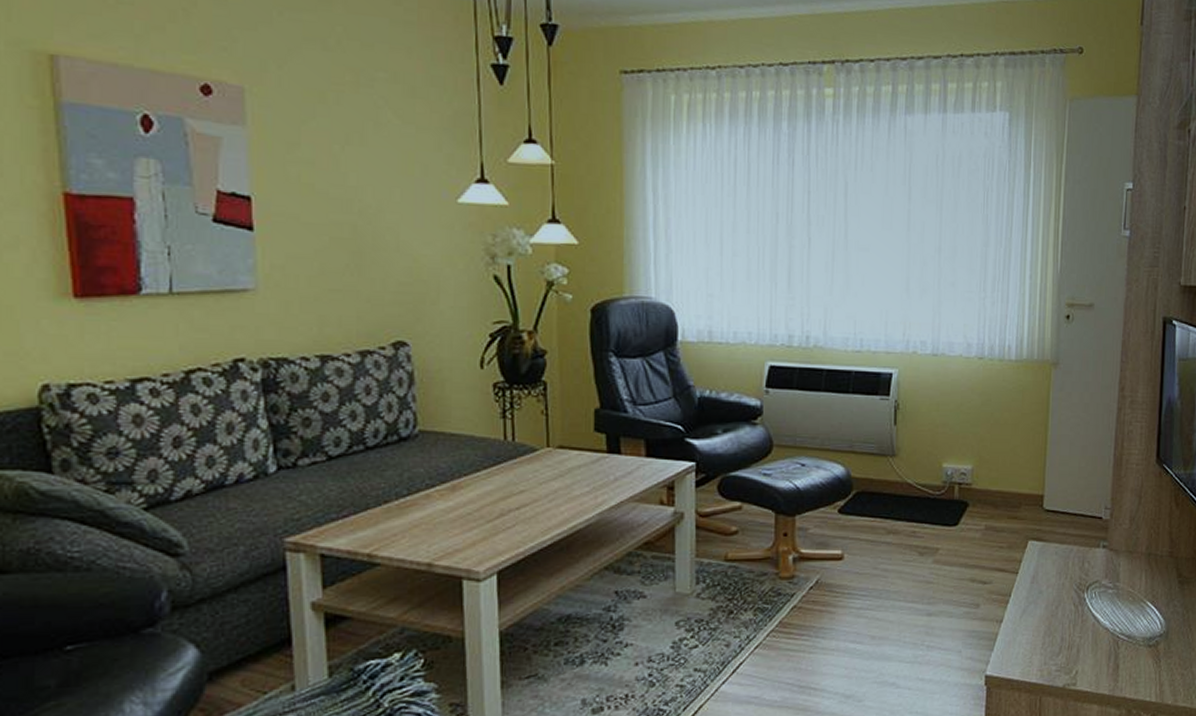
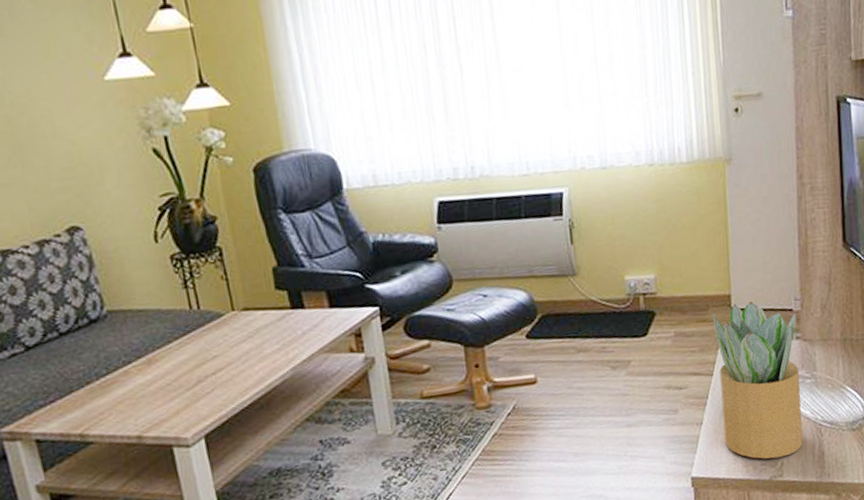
potted plant: none [1022,505,1105,666] -> present [712,301,803,459]

